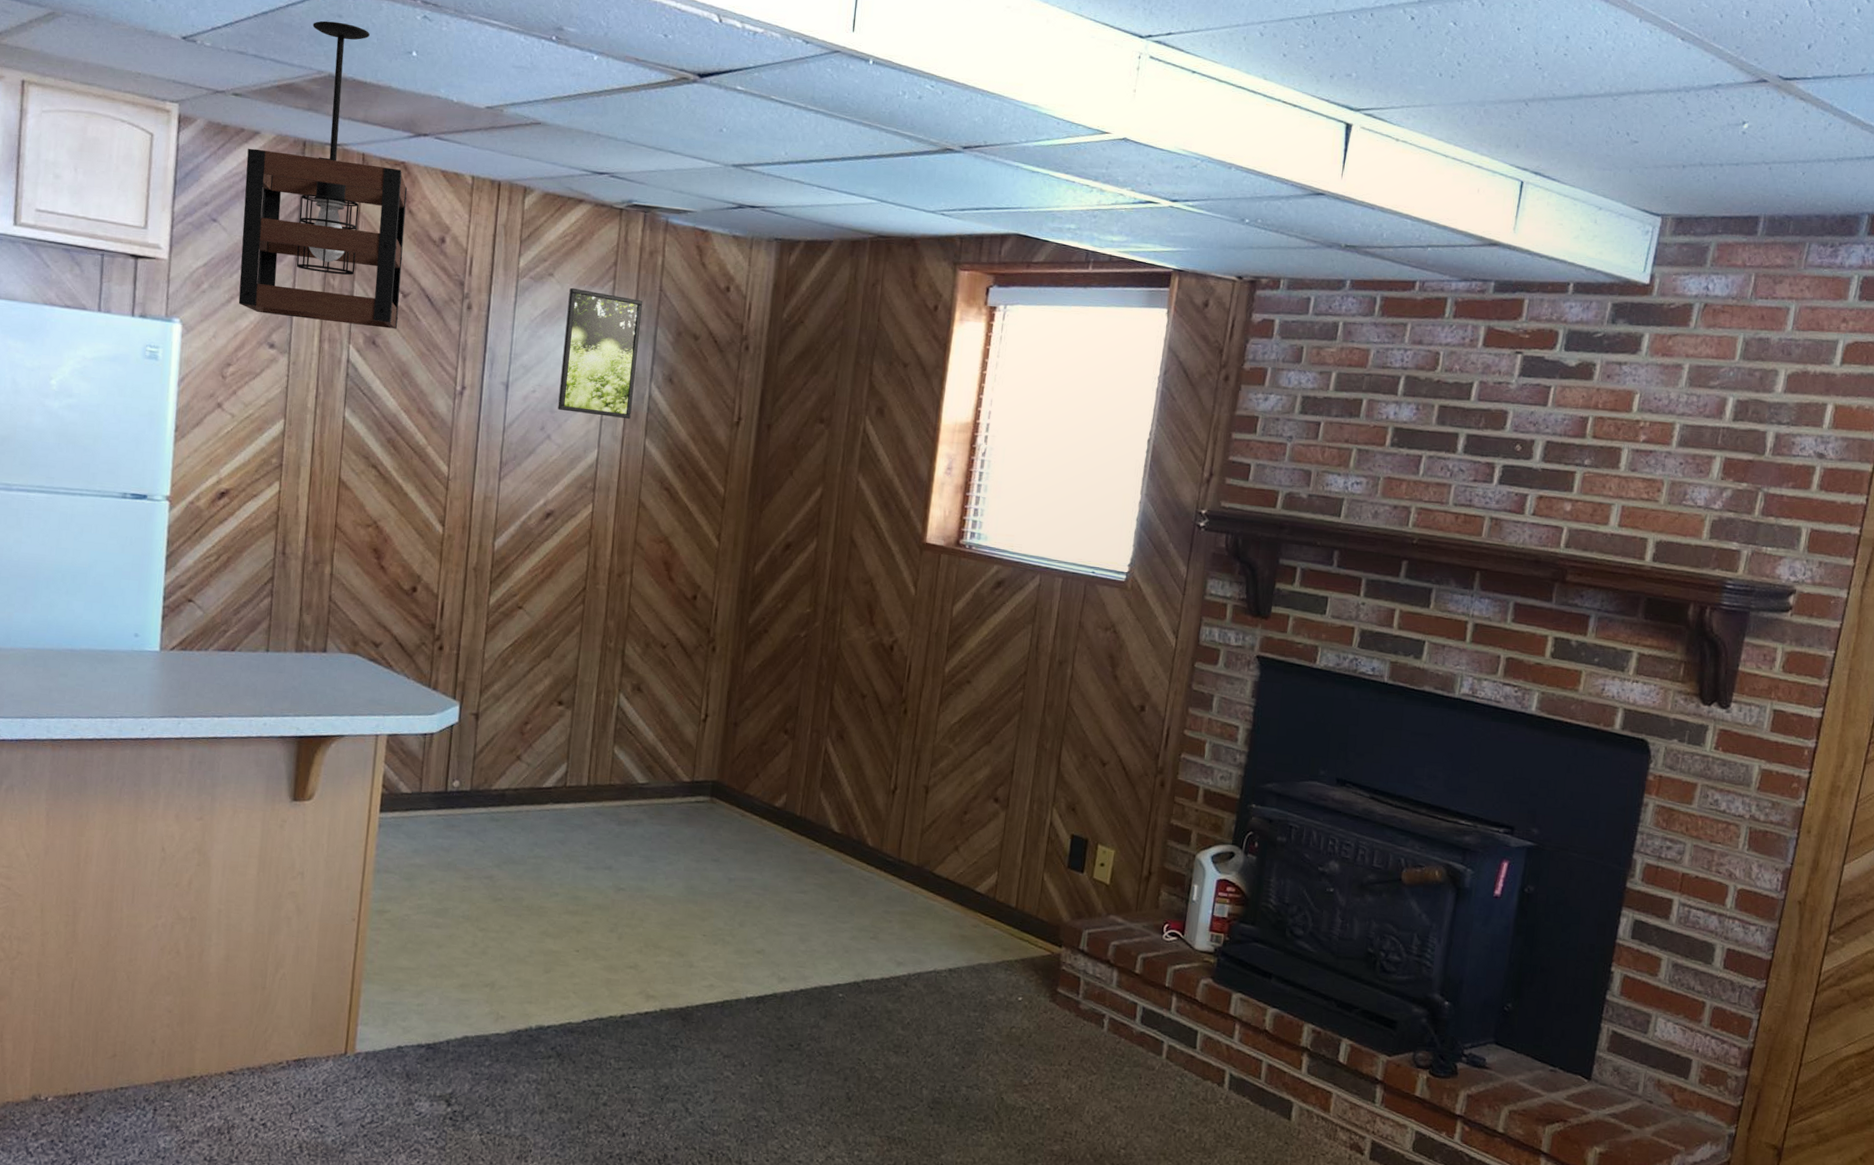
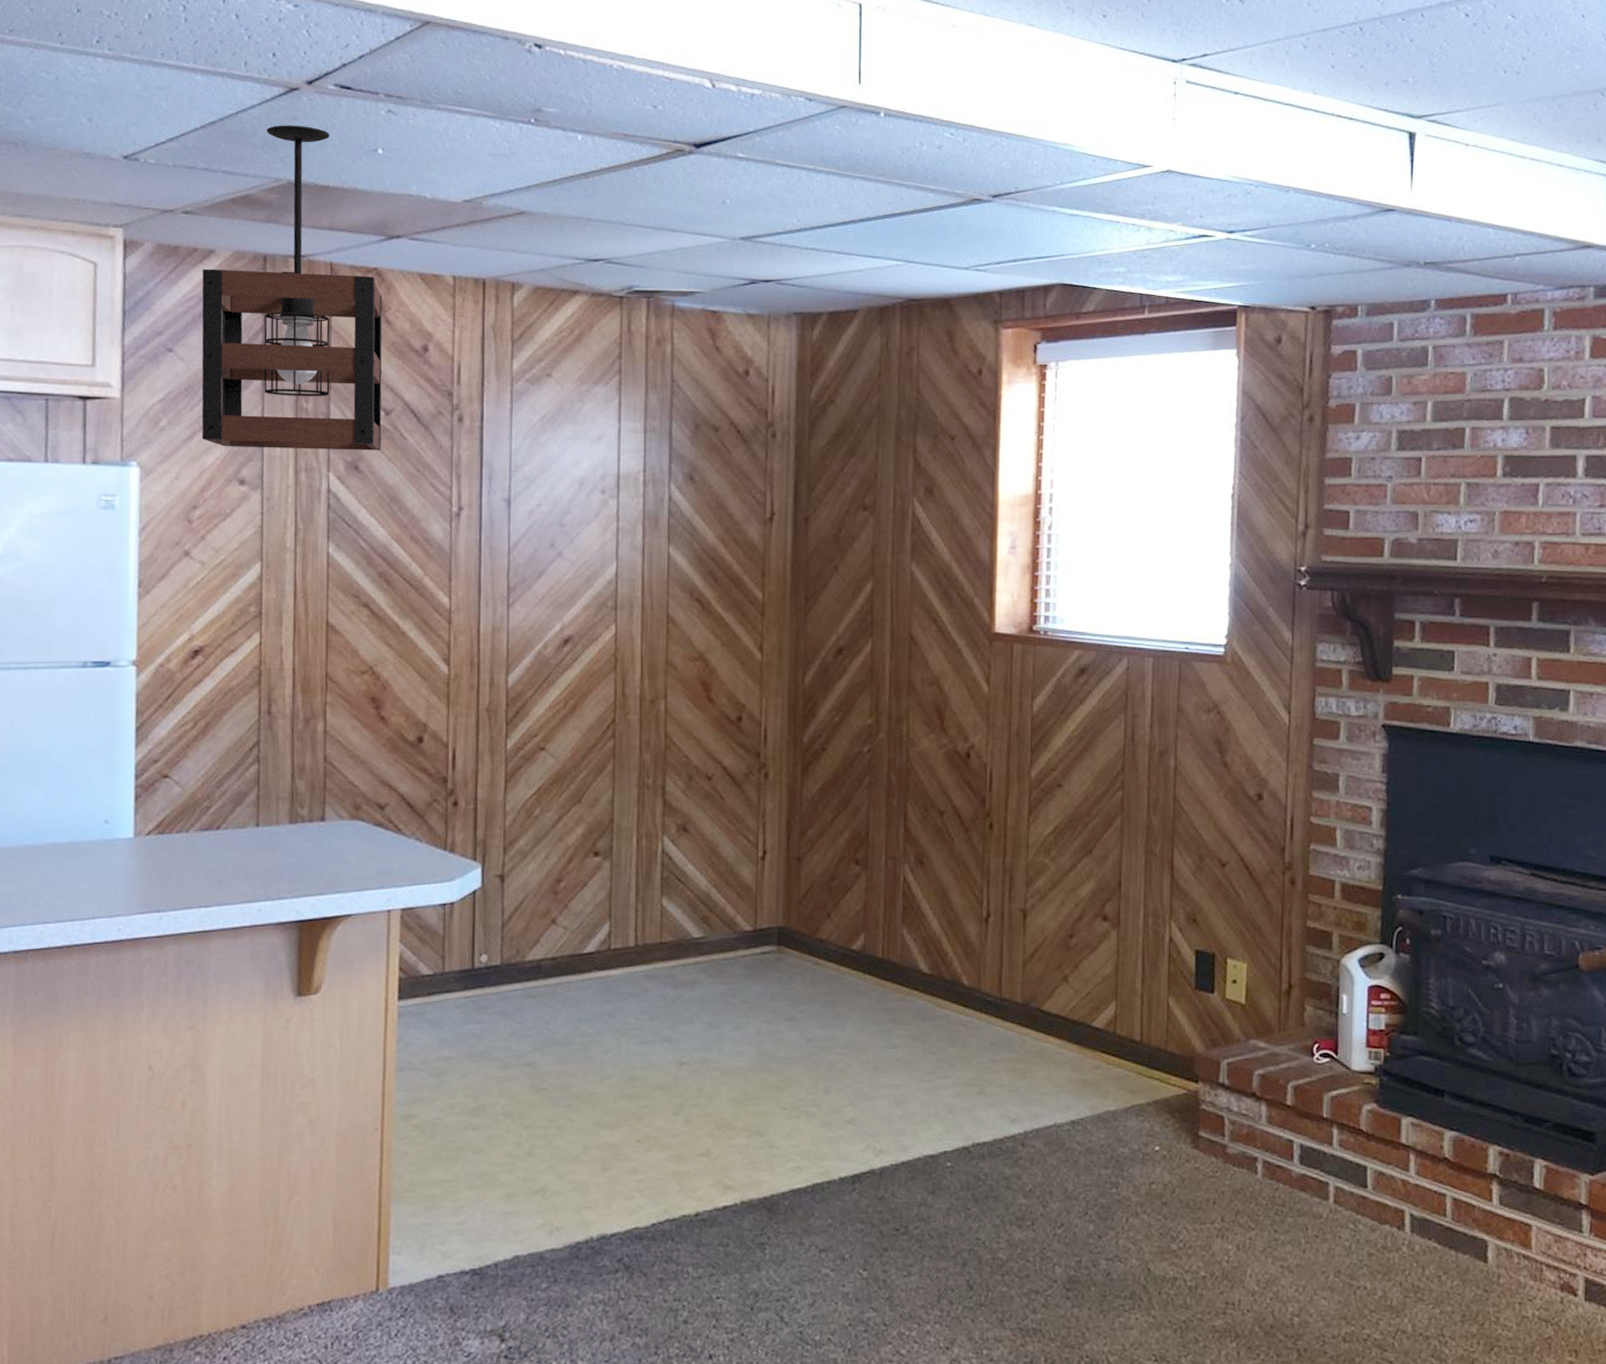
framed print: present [557,287,643,420] -> none [567,387,654,526]

